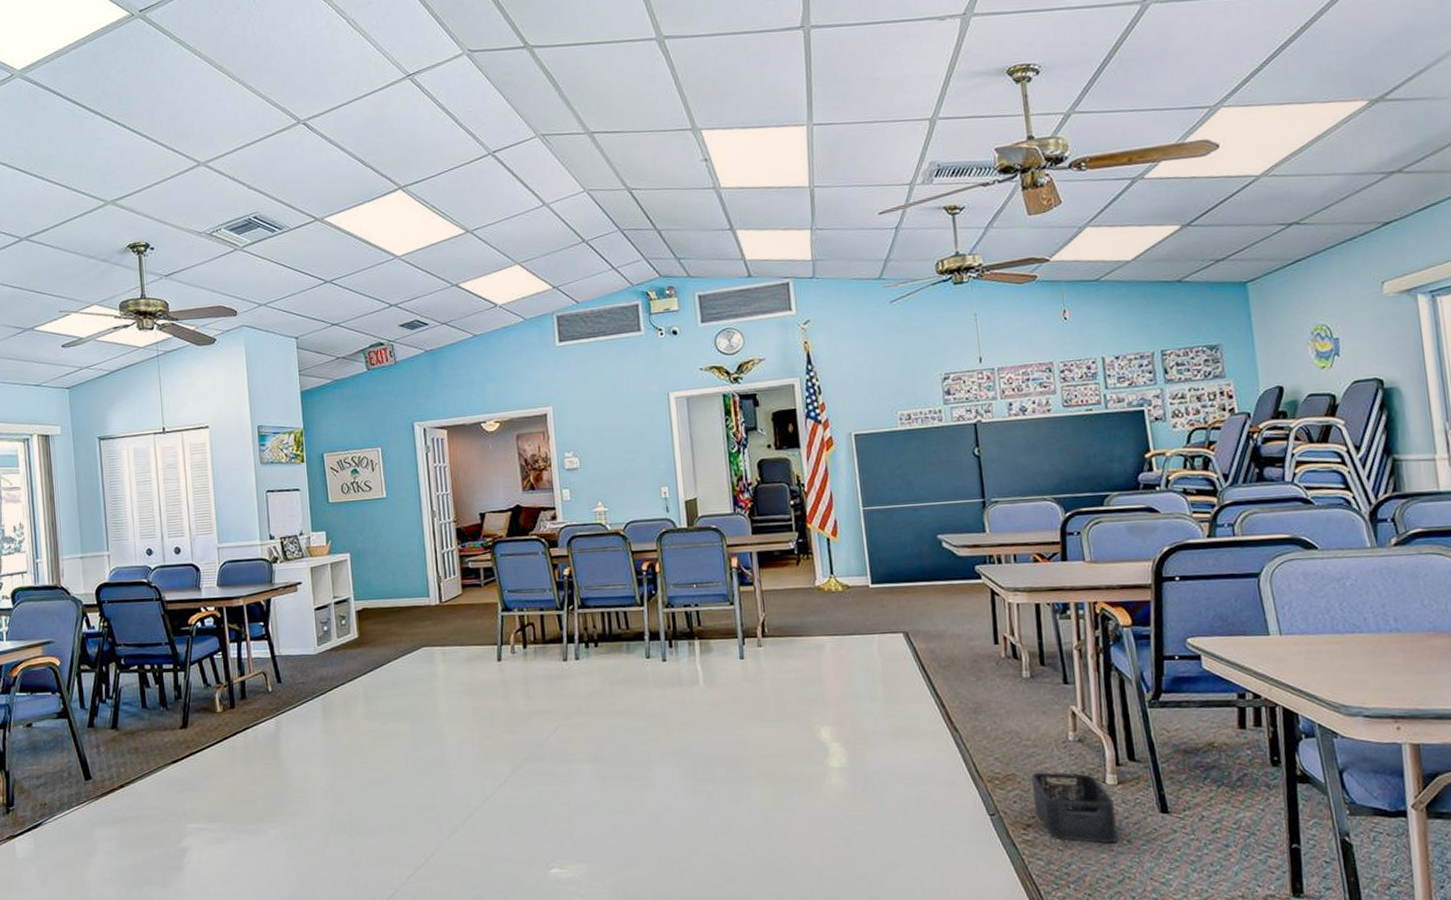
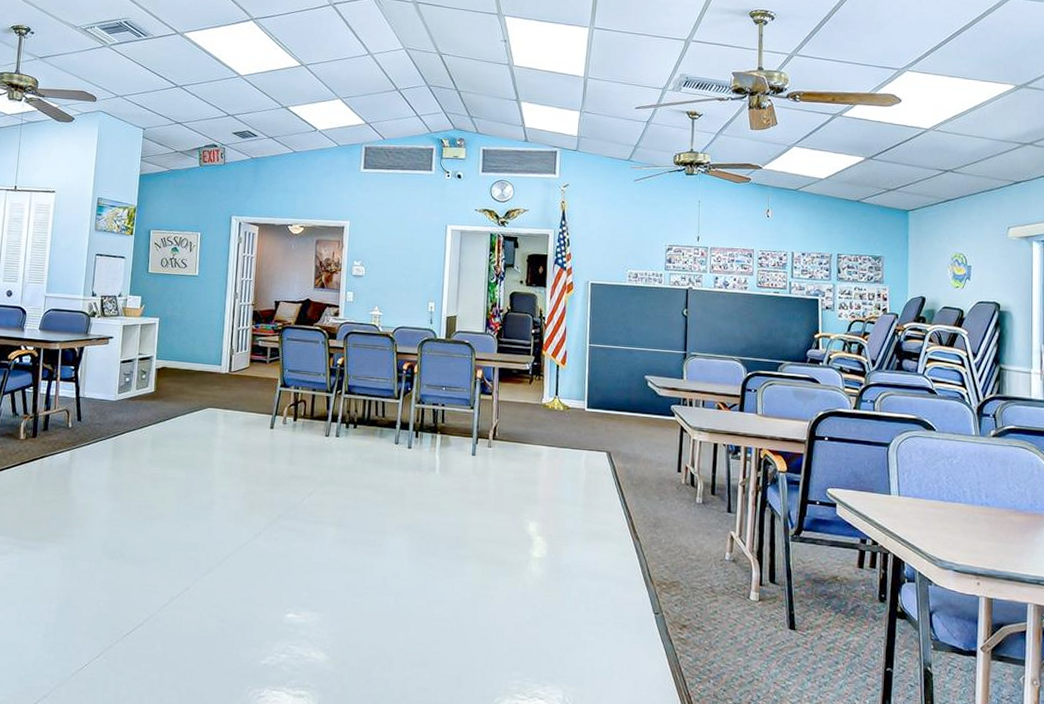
storage bin: present [1032,772,1119,844] -> none [691,582,754,650]

